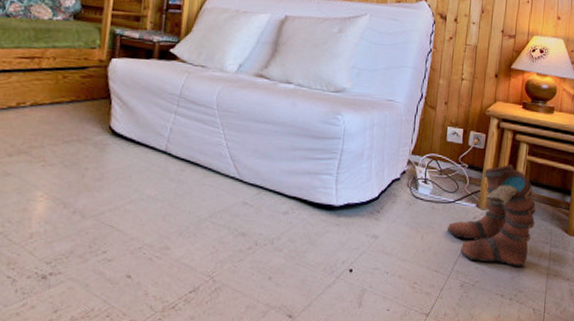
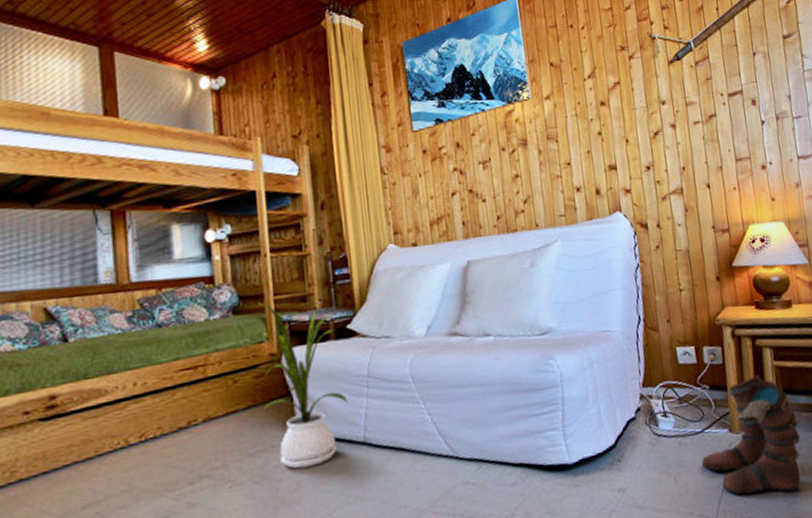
house plant: none [84,14,161,163] -> present [256,302,348,469]

